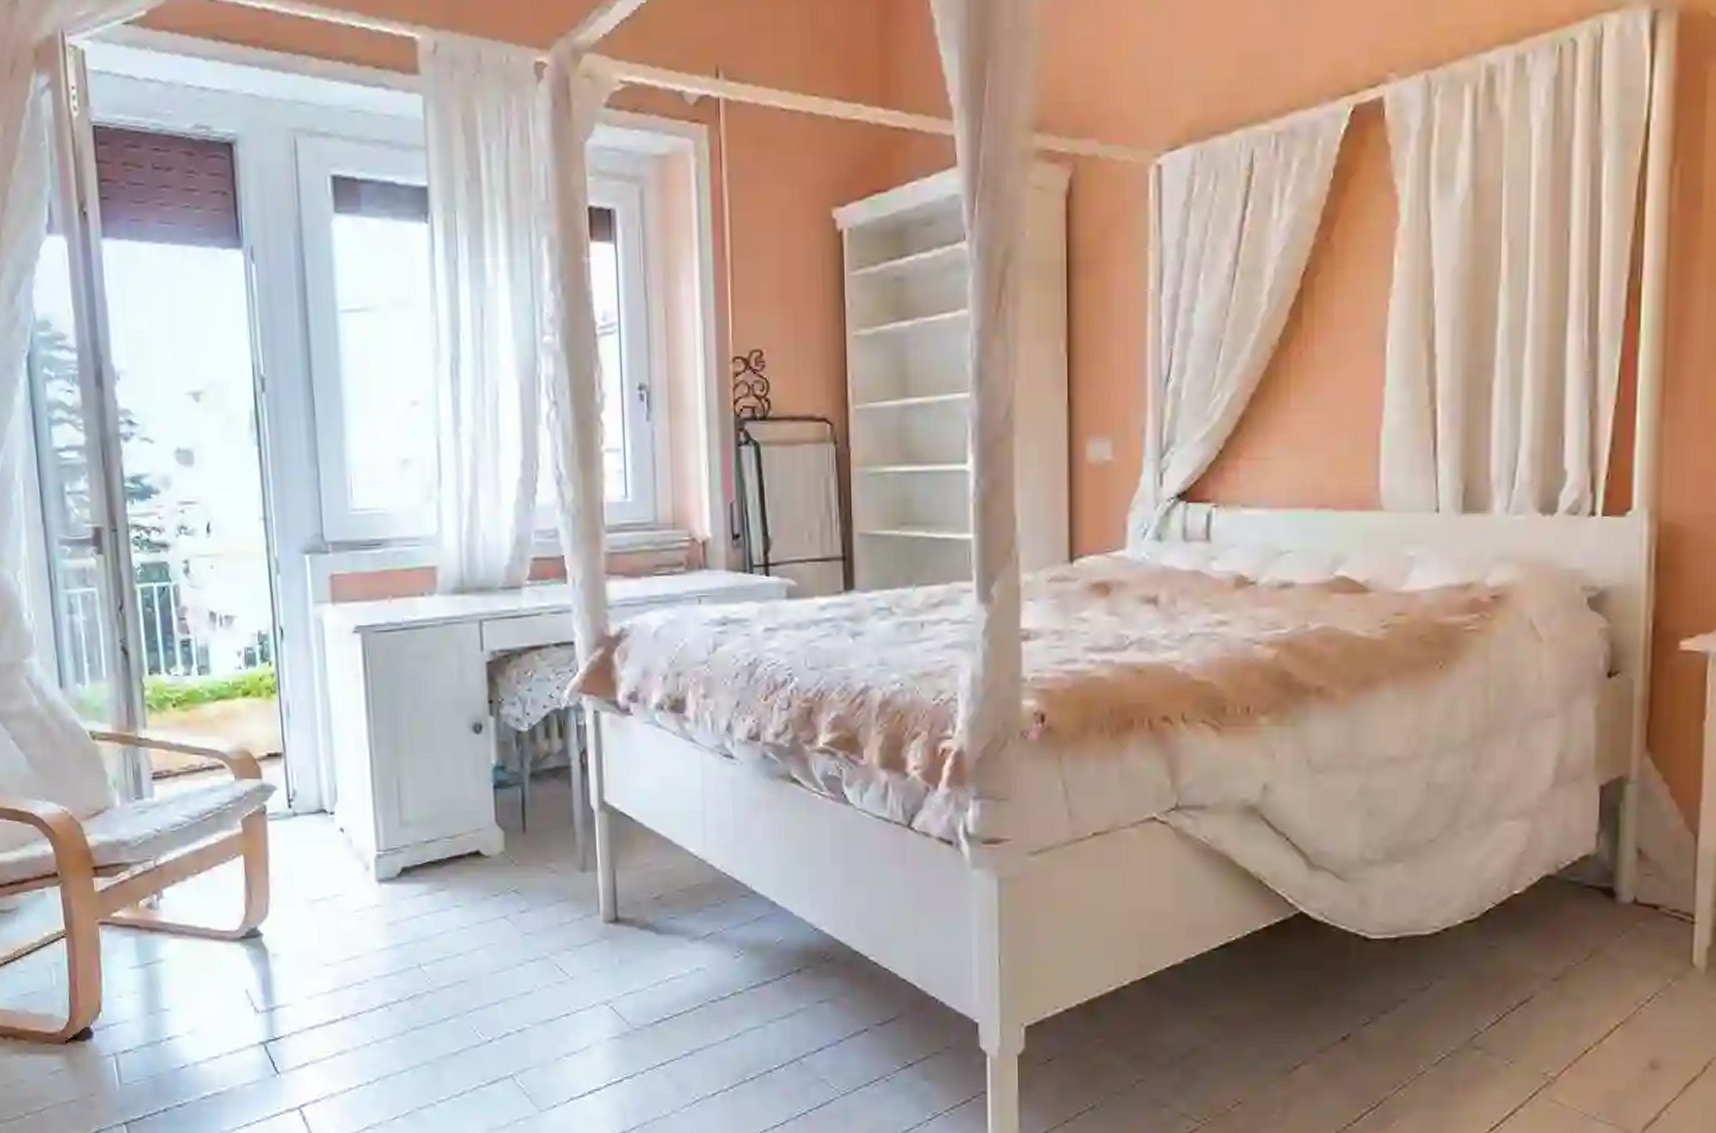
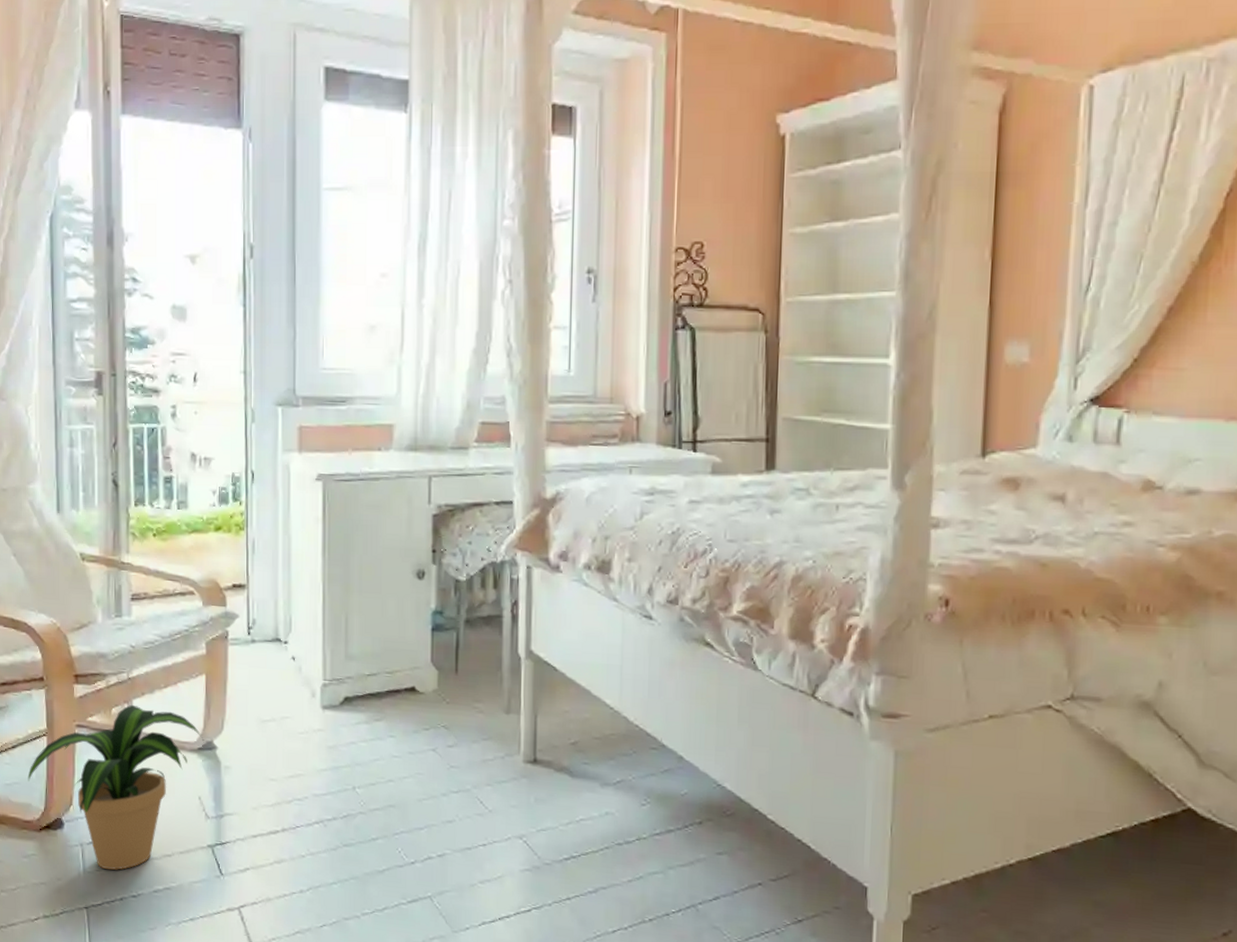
potted plant: none [47,894,248,1079] -> present [28,704,204,870]

